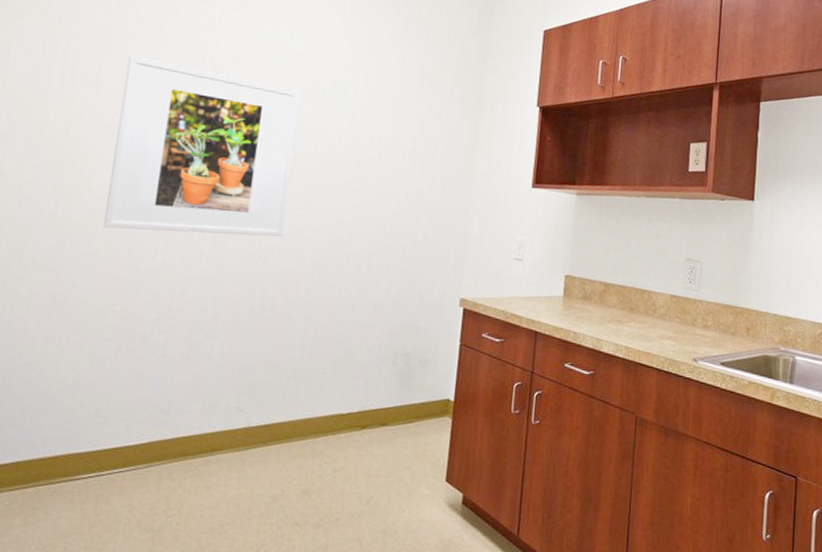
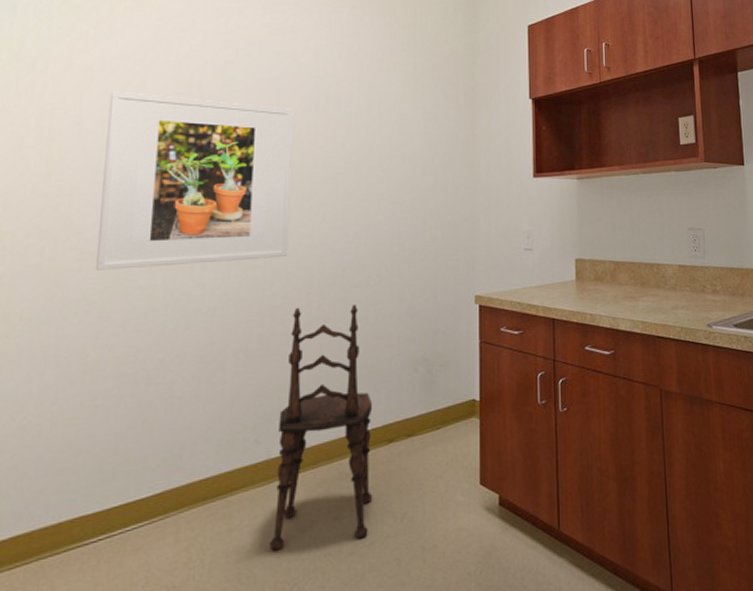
dining chair: none [241,287,351,513] -> present [268,305,373,551]

